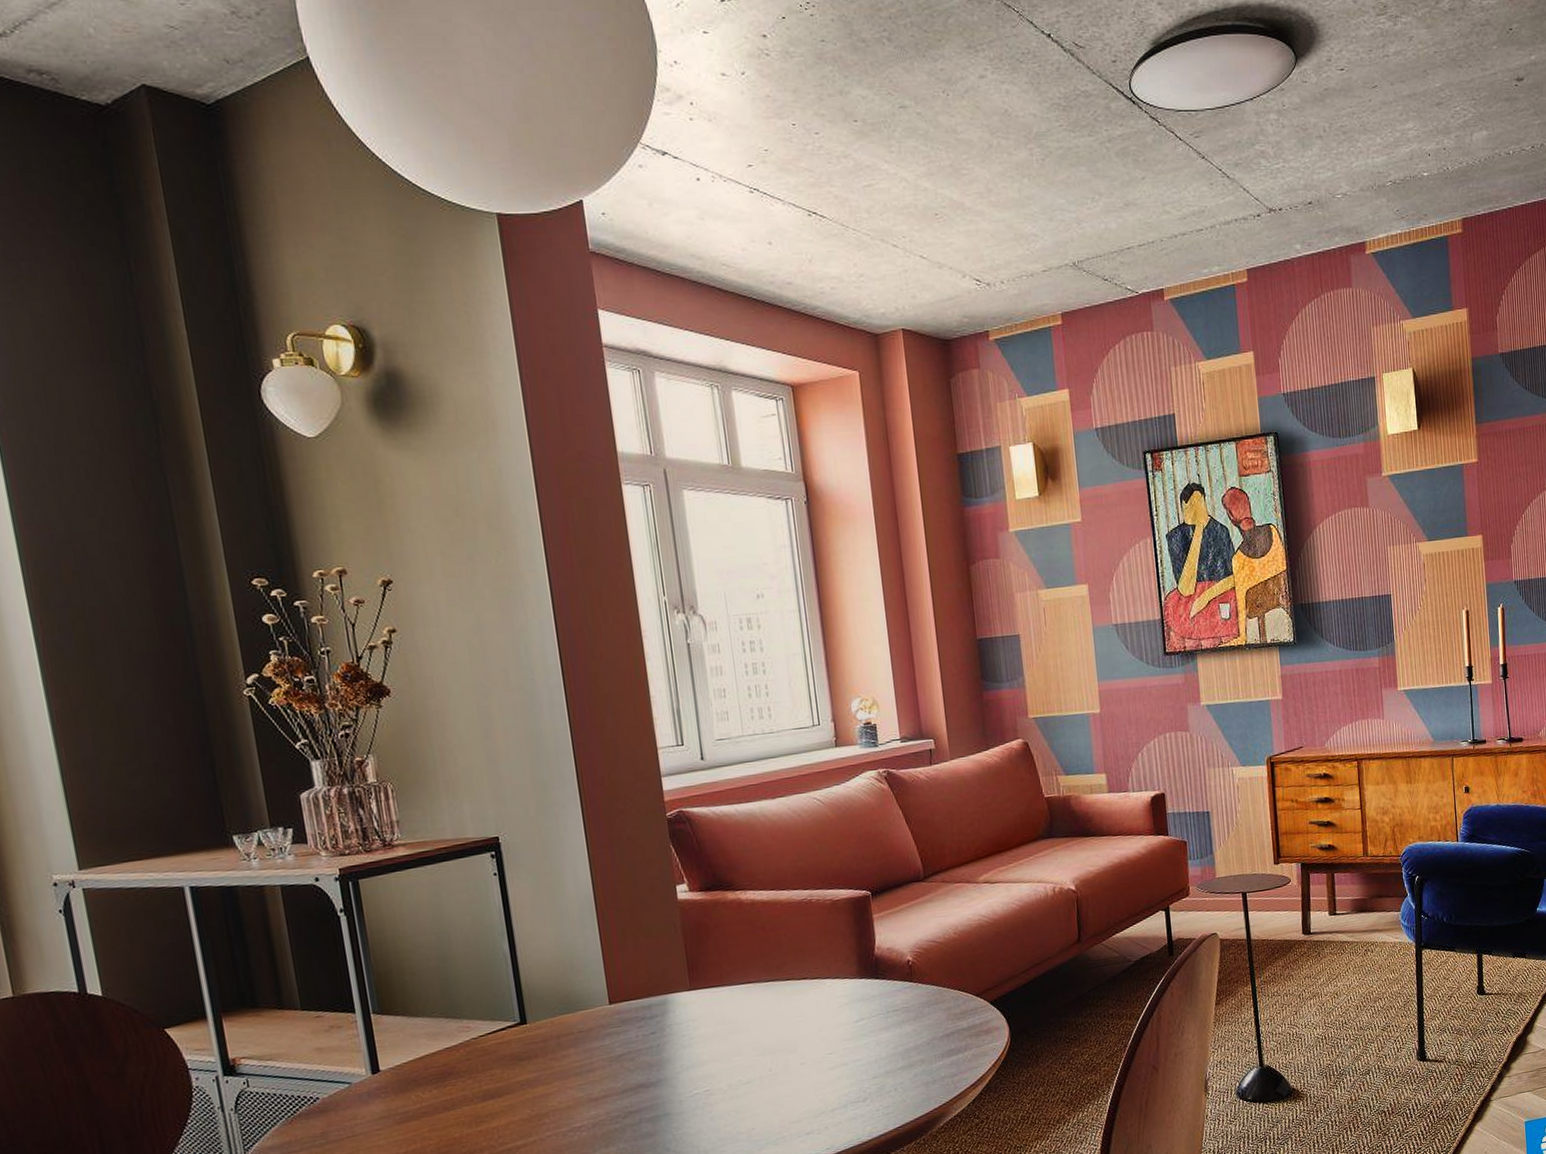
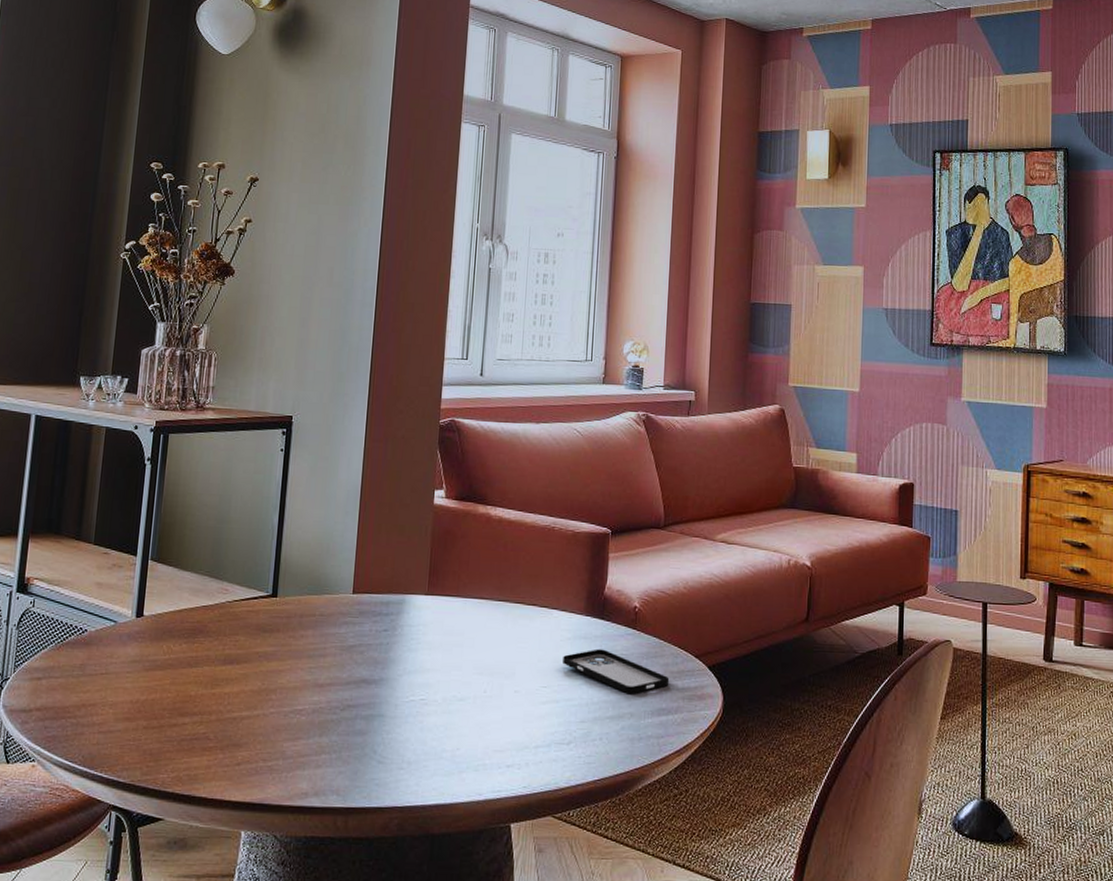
smartphone: none [844,1006,955,1043] -> present [563,648,670,694]

